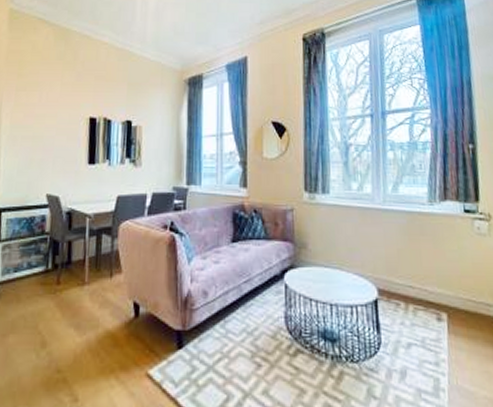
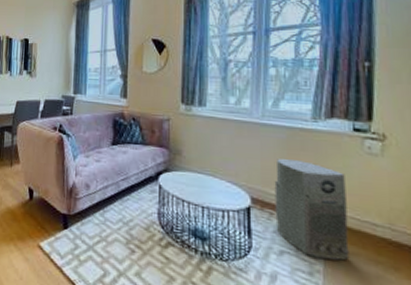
air purifier: none [398,245,470,346] -> present [274,159,350,261]

